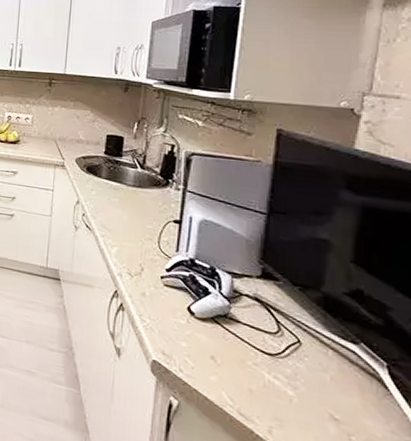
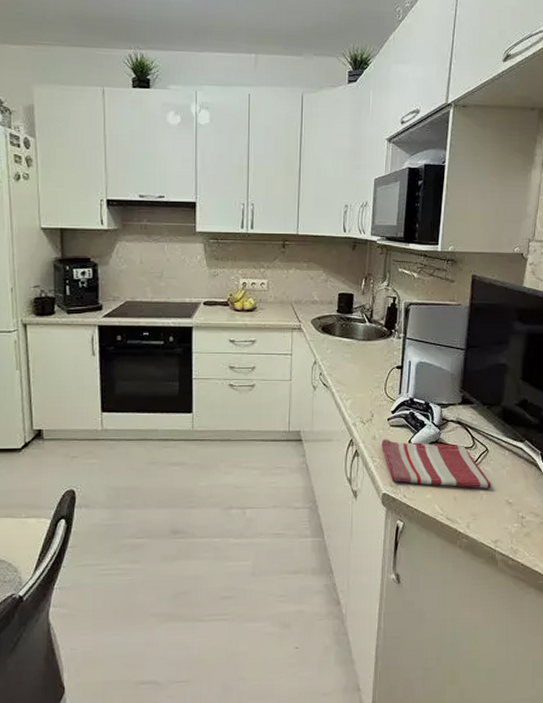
dish towel: none [152,298,306,393] -> present [381,439,491,489]

